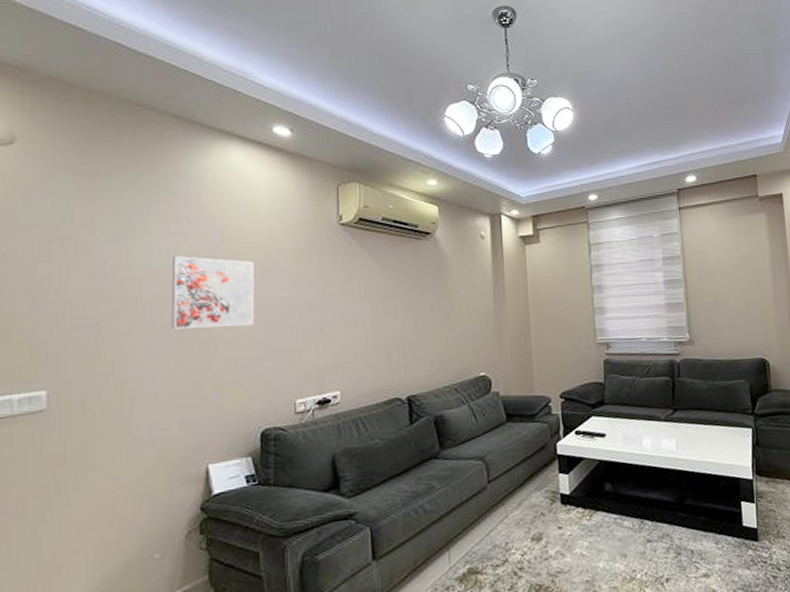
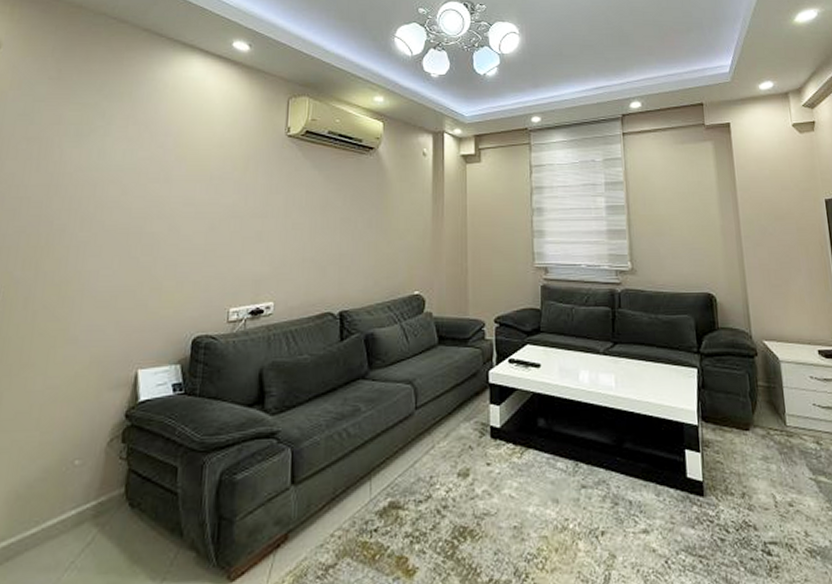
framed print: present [171,256,255,329] -> none [119,160,203,231]

